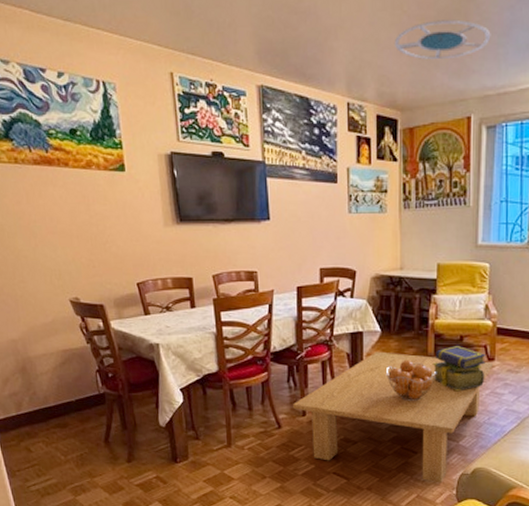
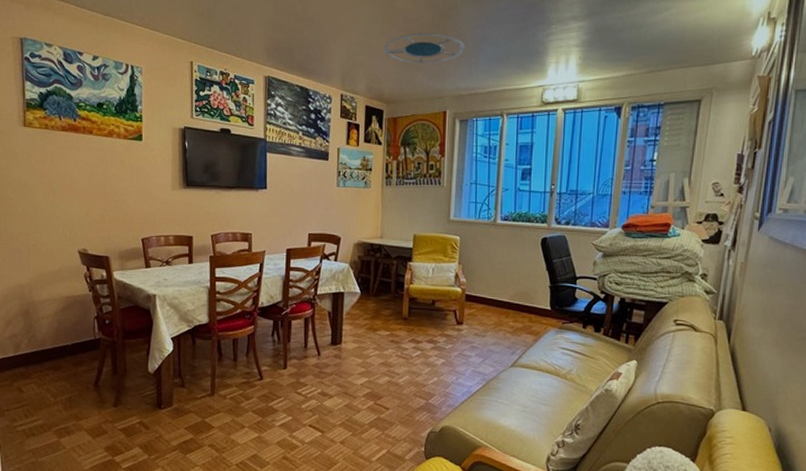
coffee table: present [293,351,493,483] -> none [275,311,461,440]
fruit basket: present [387,359,437,402] -> none [364,320,410,360]
stack of books: present [433,345,486,392] -> none [406,308,455,352]

